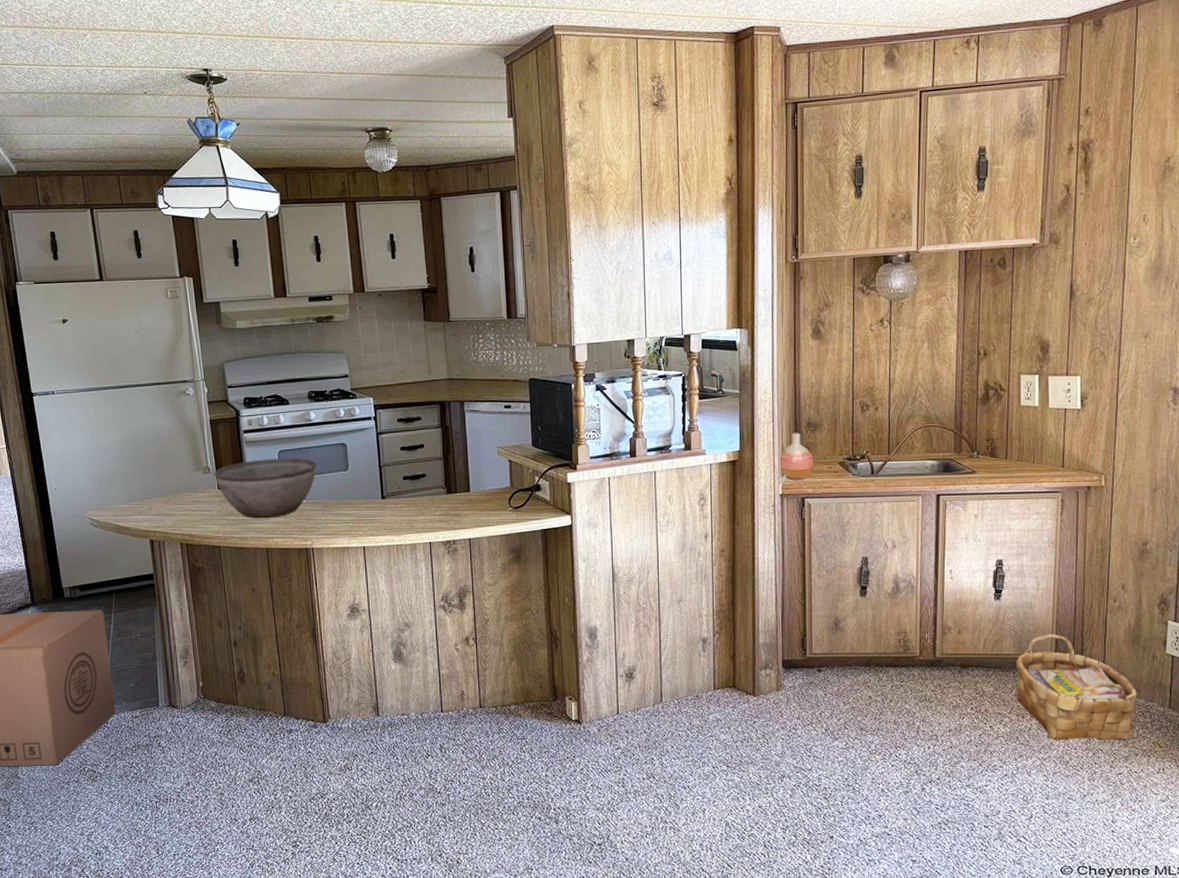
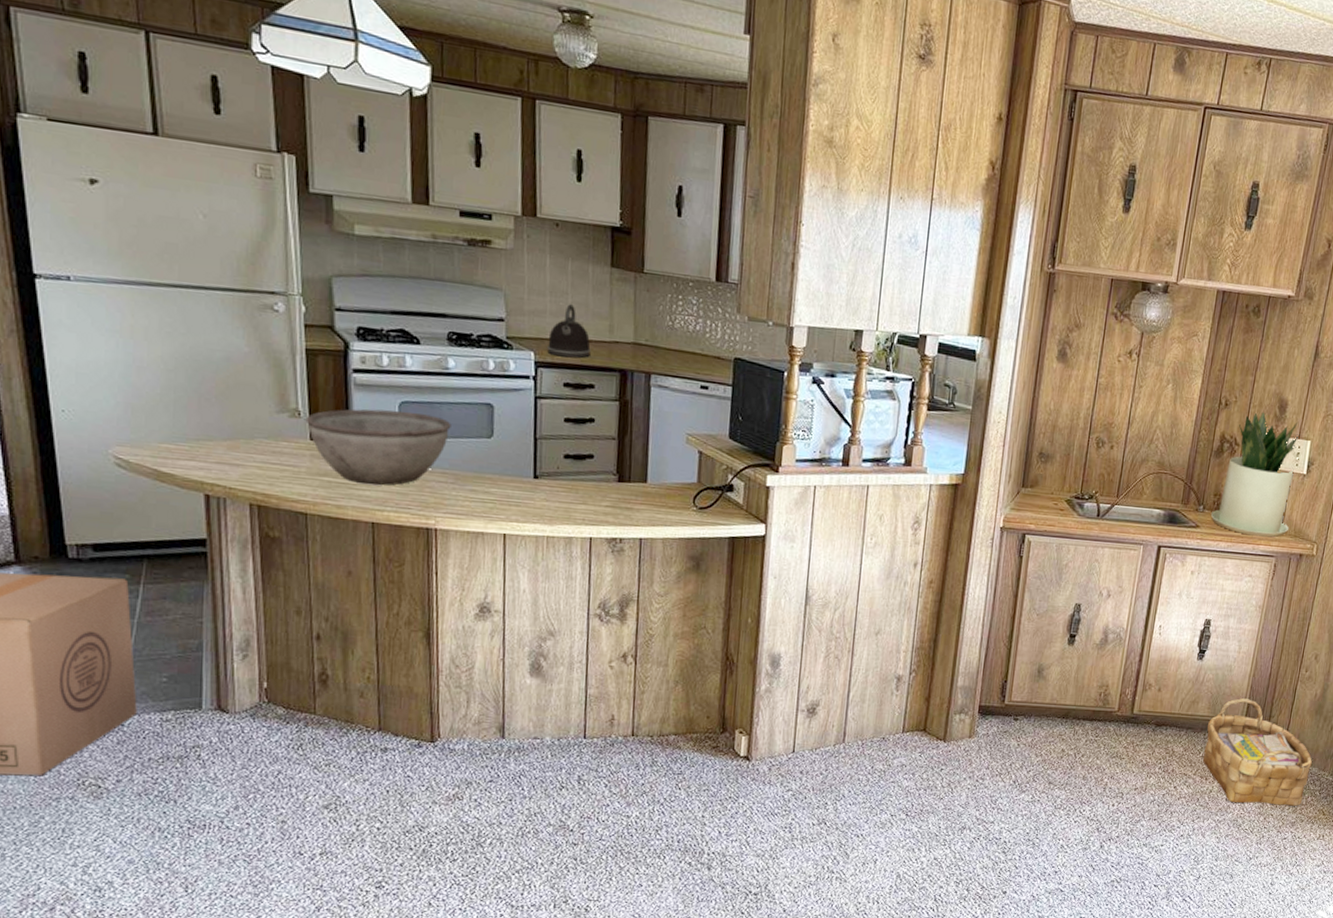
kettle: none [382,356,415,398] -> present [547,304,591,358]
vase: present [778,432,815,480] -> none [1002,461,1042,514]
planter: none [986,355,1072,475] -> present [1210,412,1300,537]

